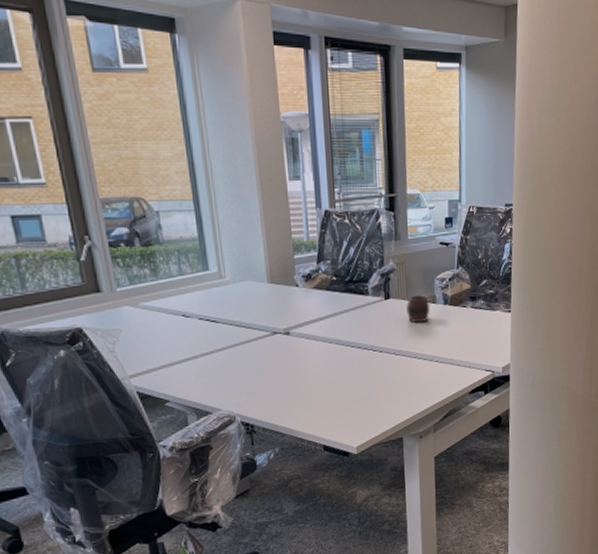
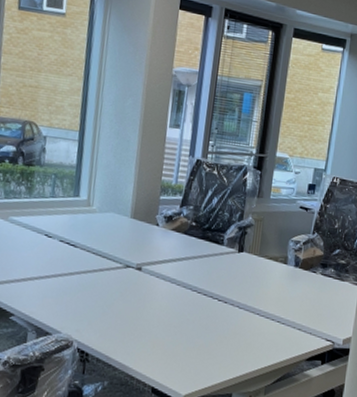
cup: present [406,295,431,323] -> none [257,252,281,281]

